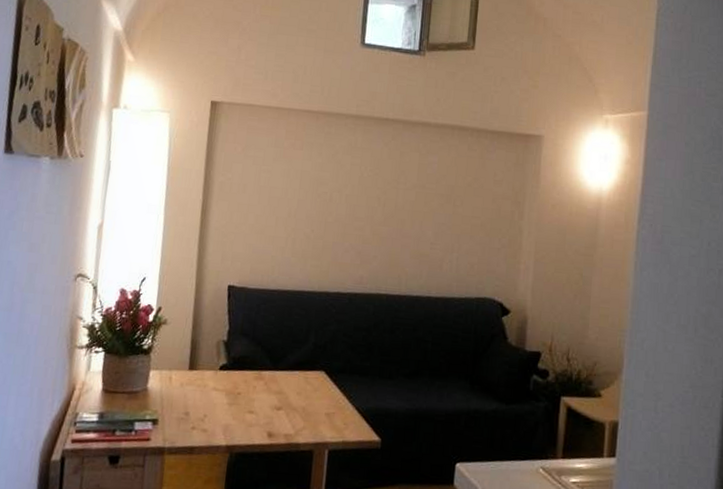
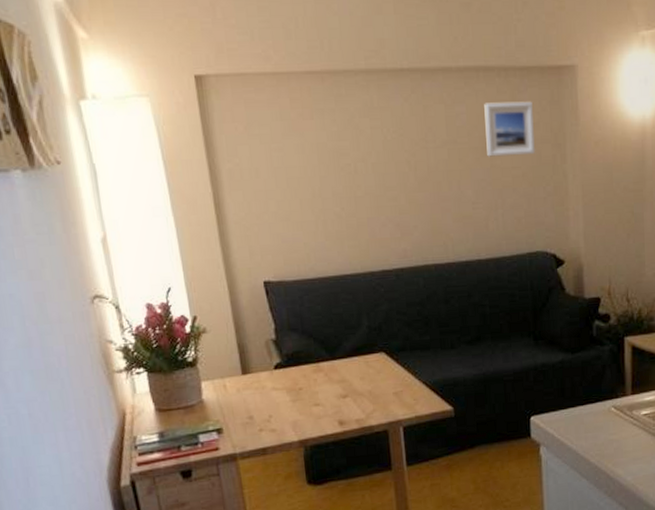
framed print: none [451,157,499,208] -> present [484,101,536,157]

